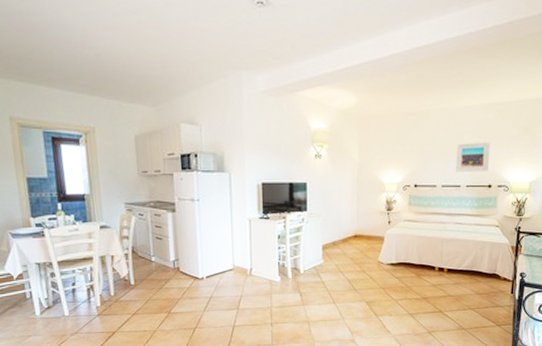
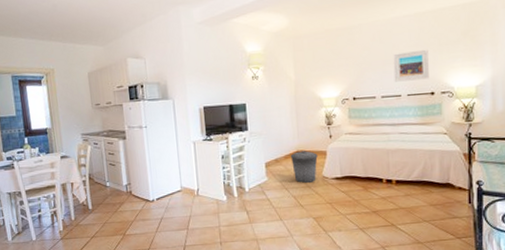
trash can: none [348,235,375,267] -> present [290,150,318,183]

